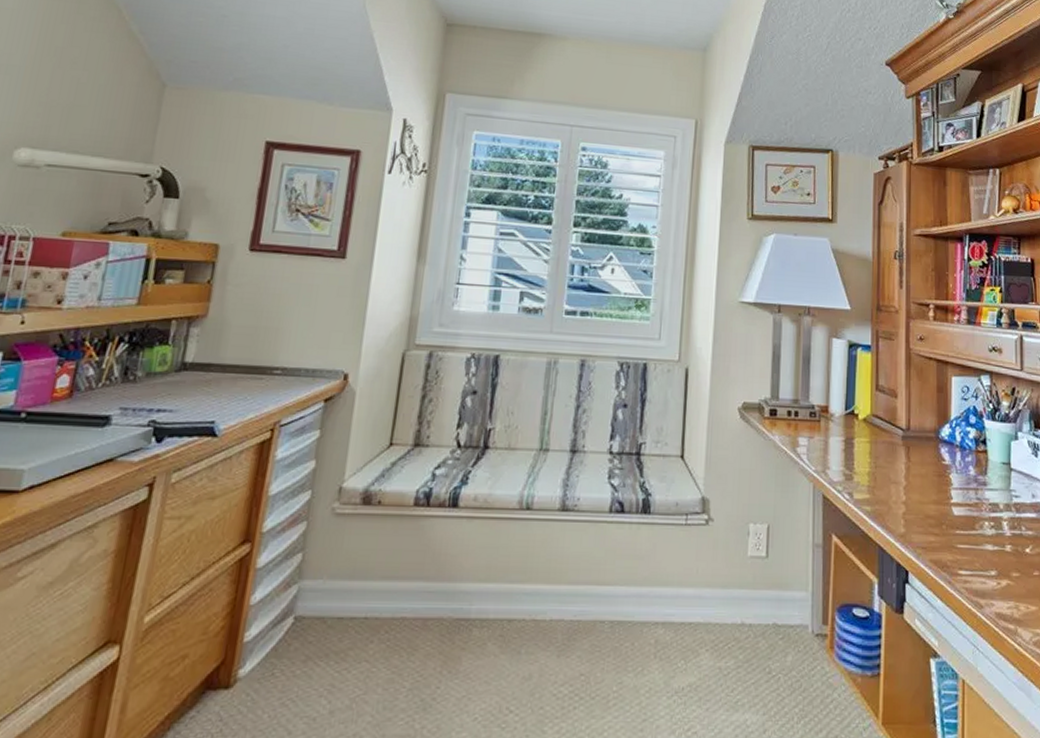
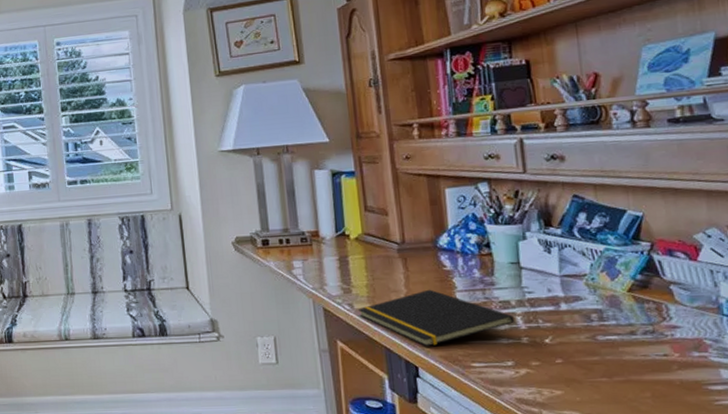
notepad: none [857,483,1002,549] -> present [358,289,515,347]

